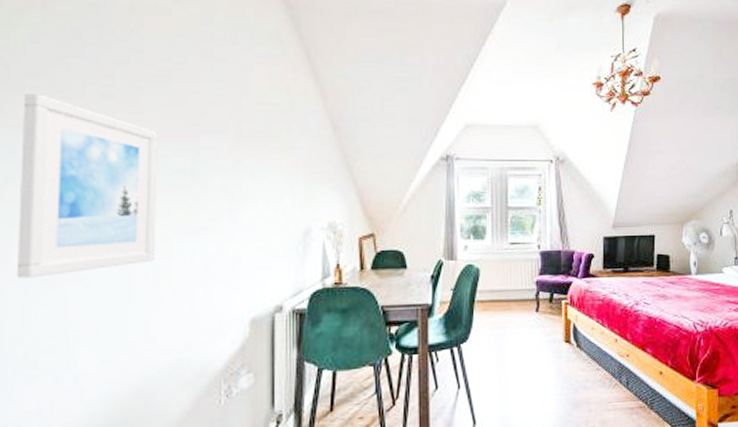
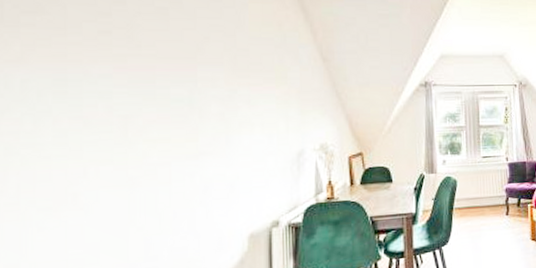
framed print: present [18,92,158,279] -> none [14,29,156,207]

